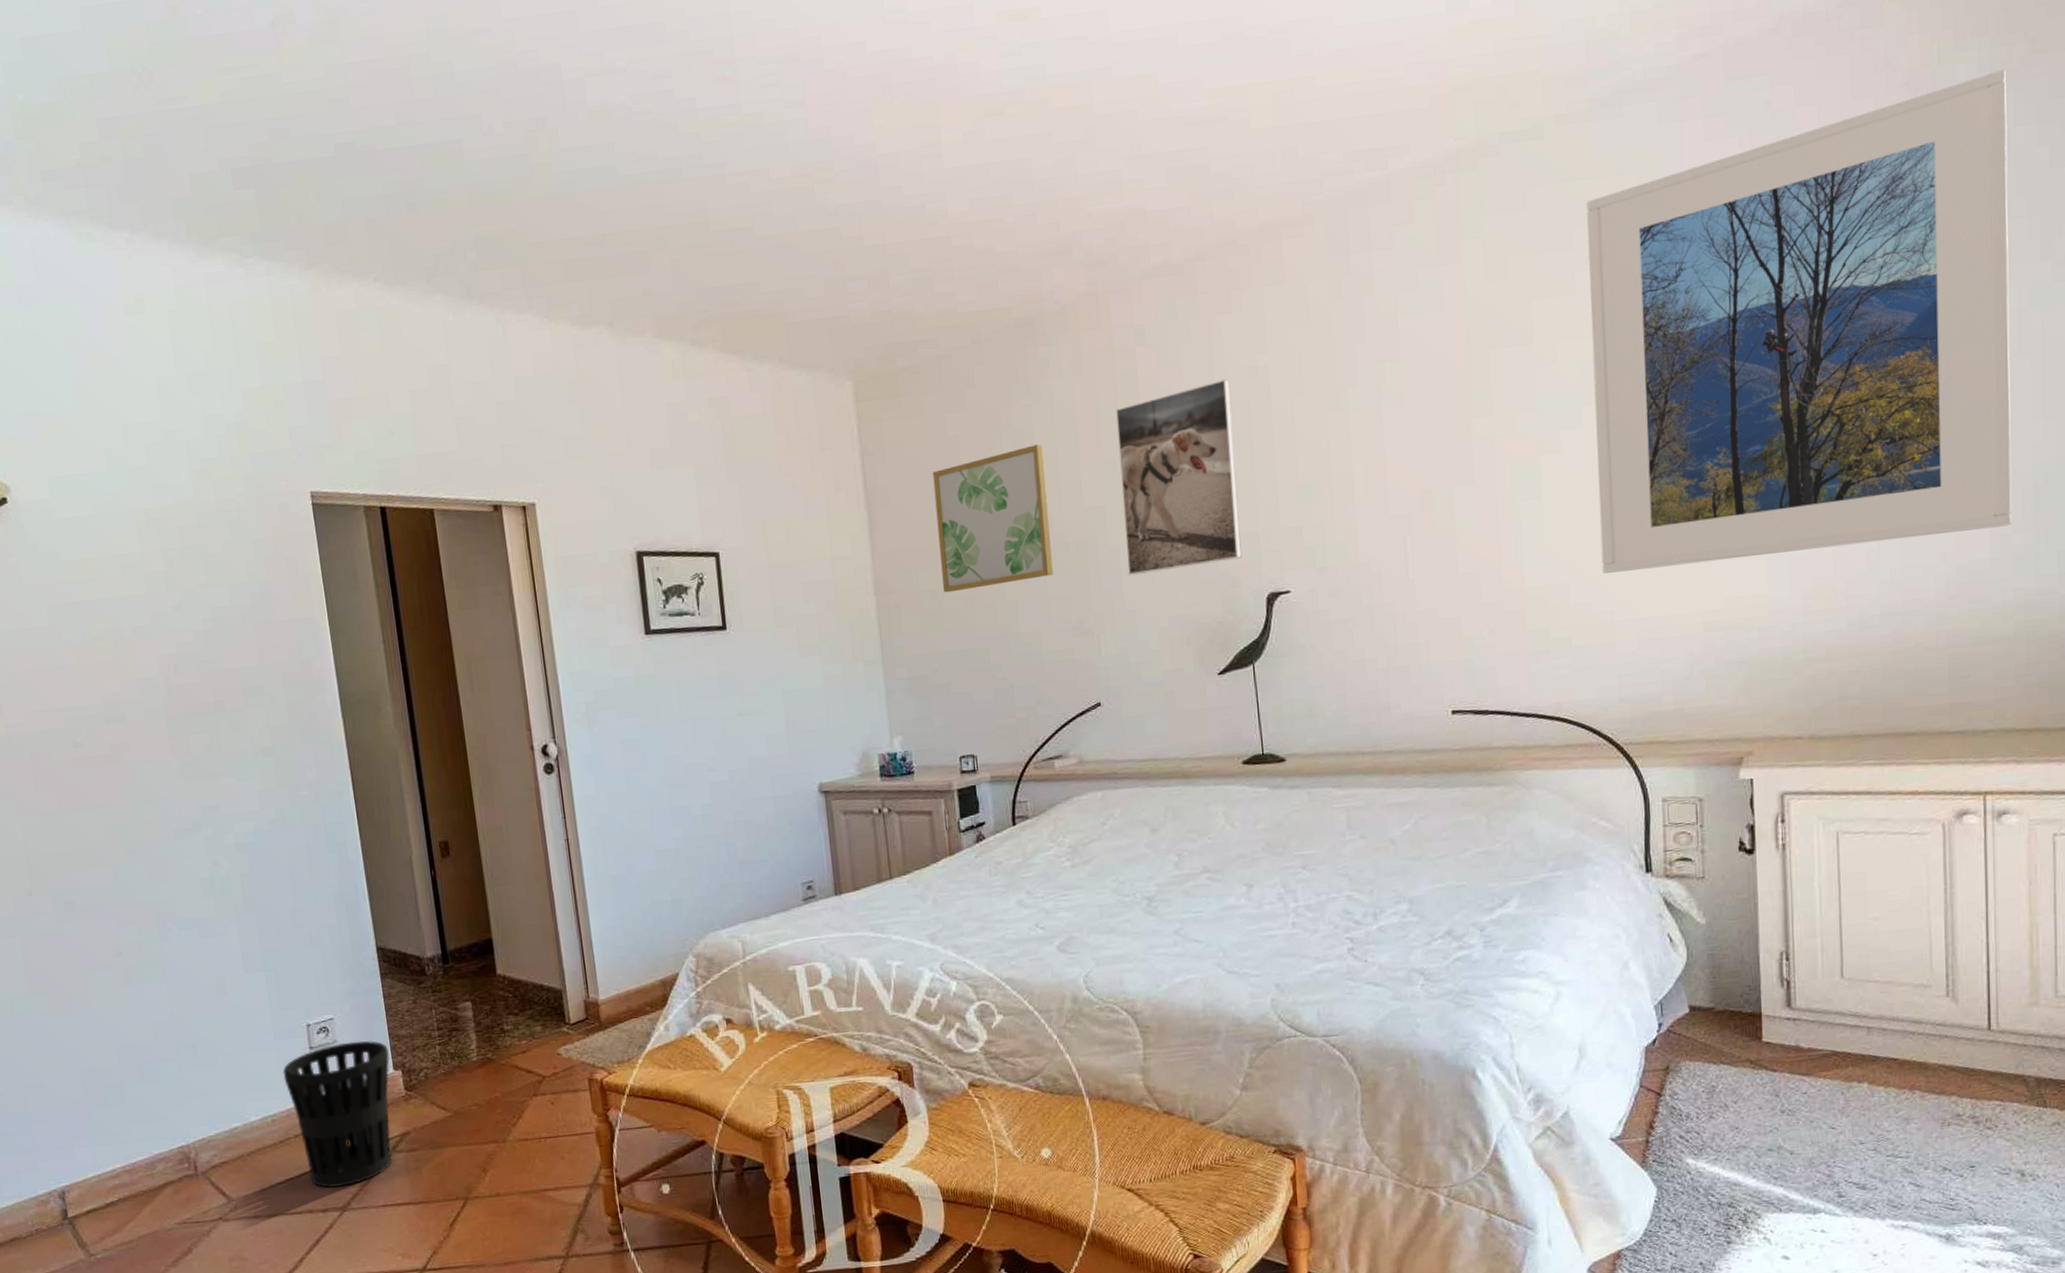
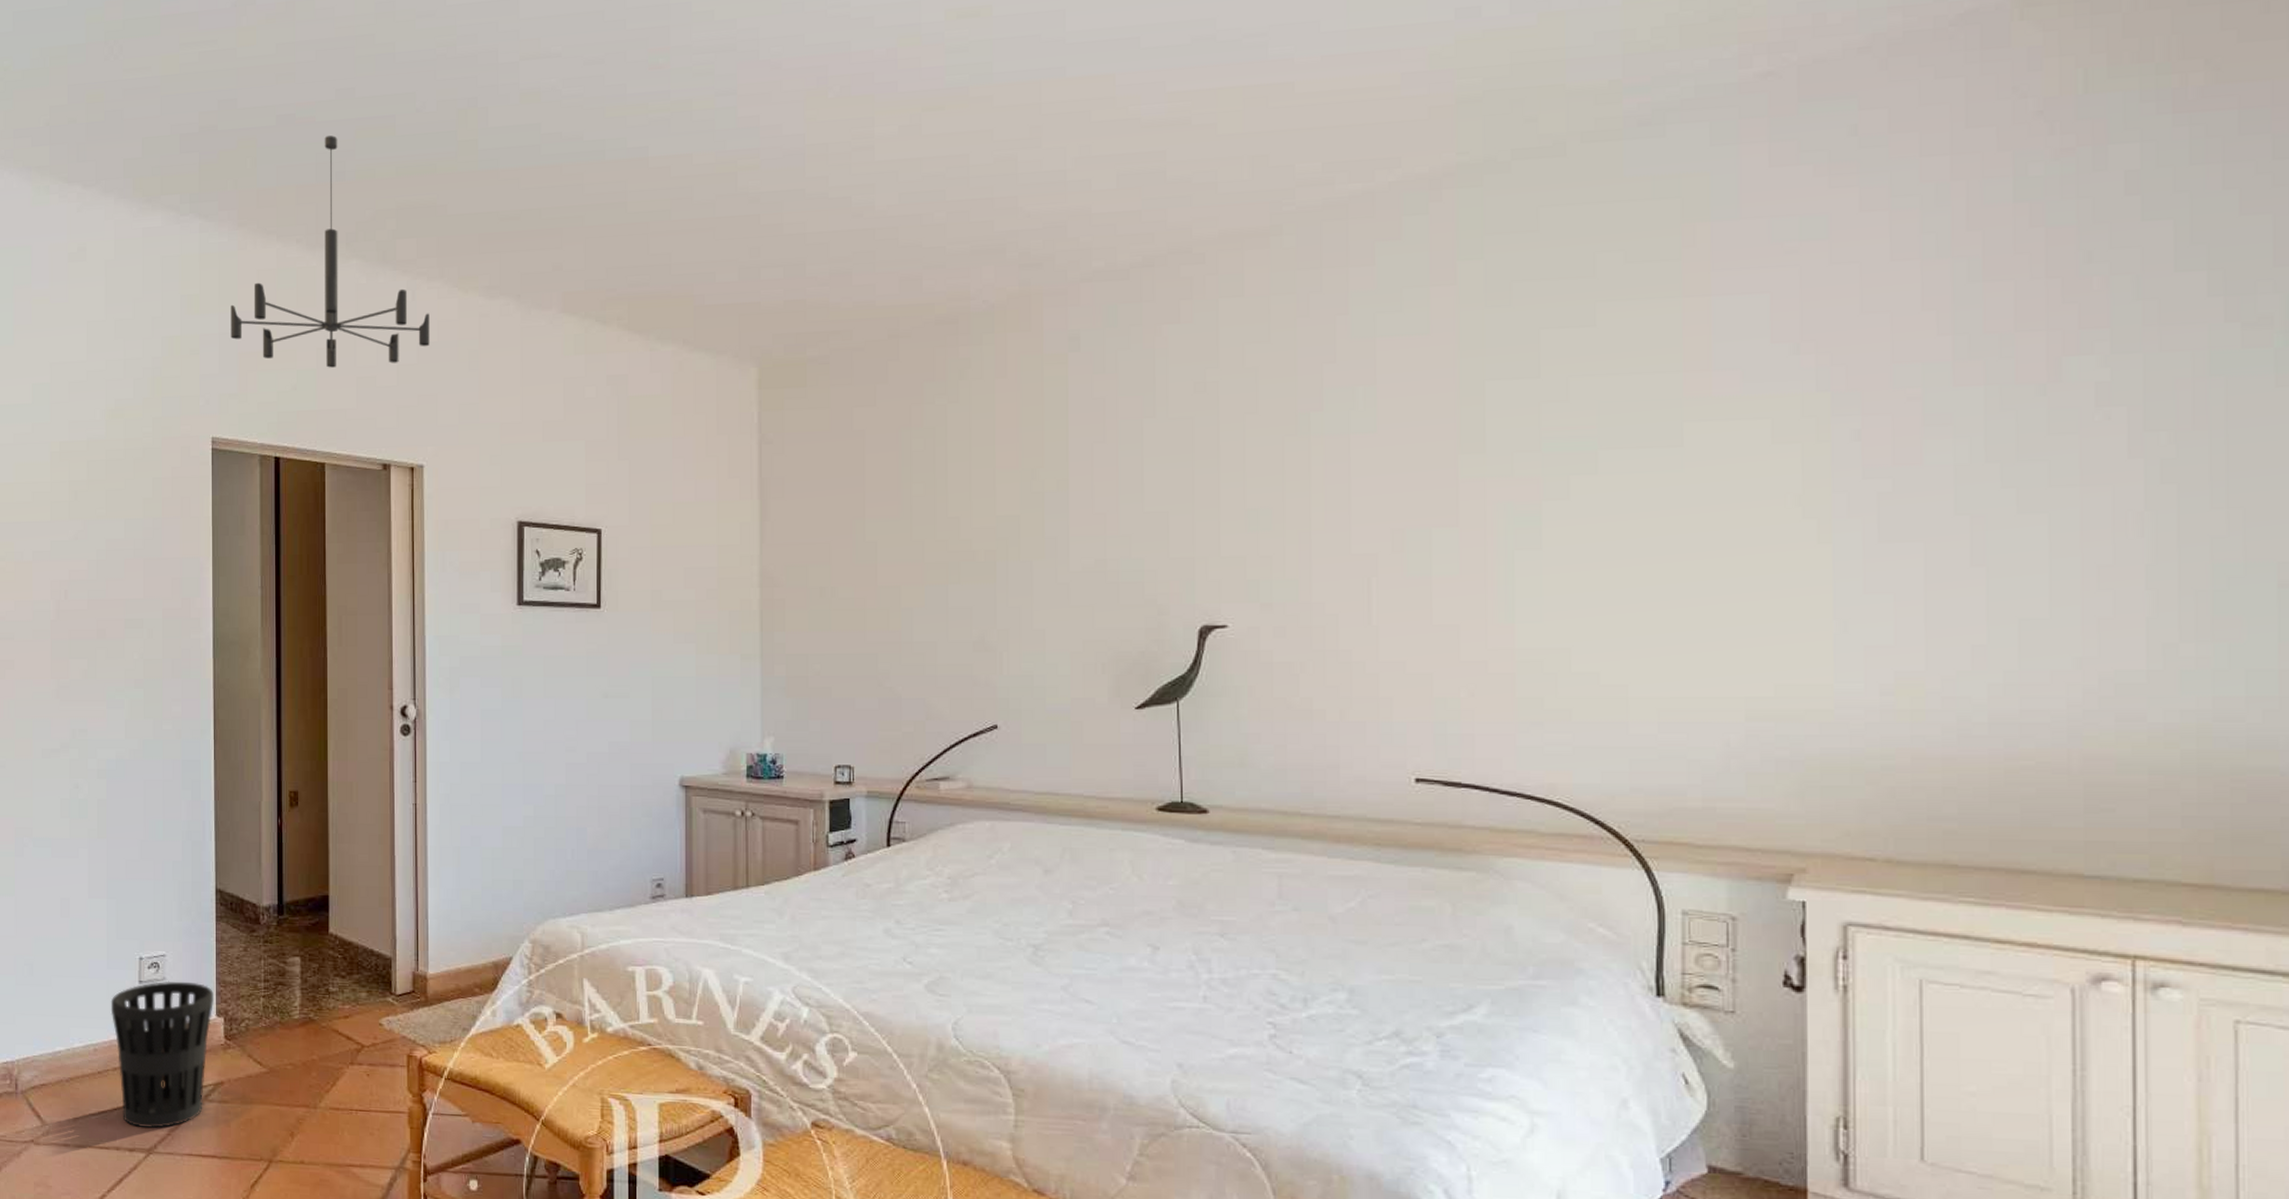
chandelier: none [312,164,527,411] -> present [230,135,430,368]
wall art: present [932,444,1053,593] -> none [833,446,957,592]
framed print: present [1116,379,1242,575] -> none [1039,393,1173,592]
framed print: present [1586,70,2012,574] -> none [1614,100,2180,641]

